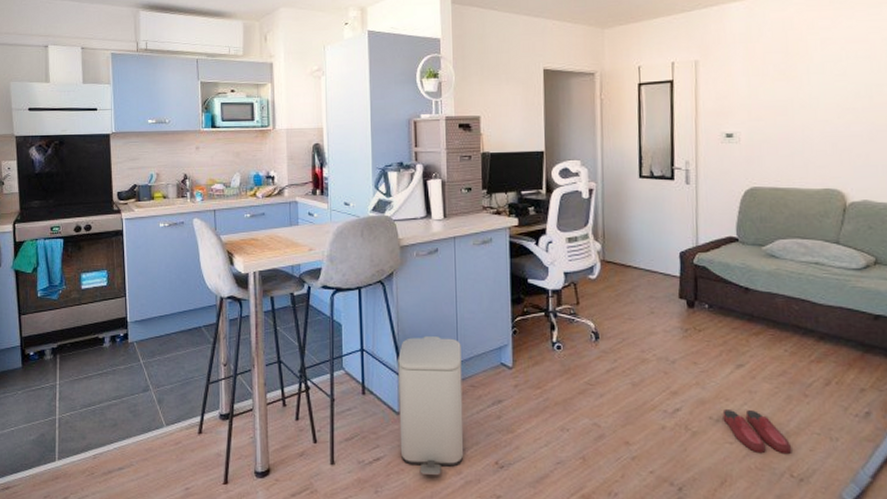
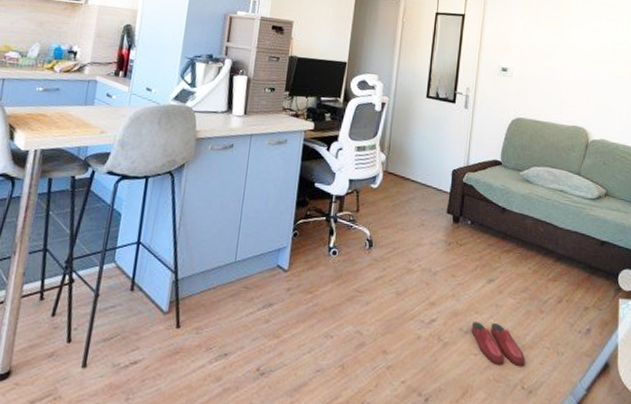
pedal bin: present [398,336,464,476] -> none [160,233,241,383]

